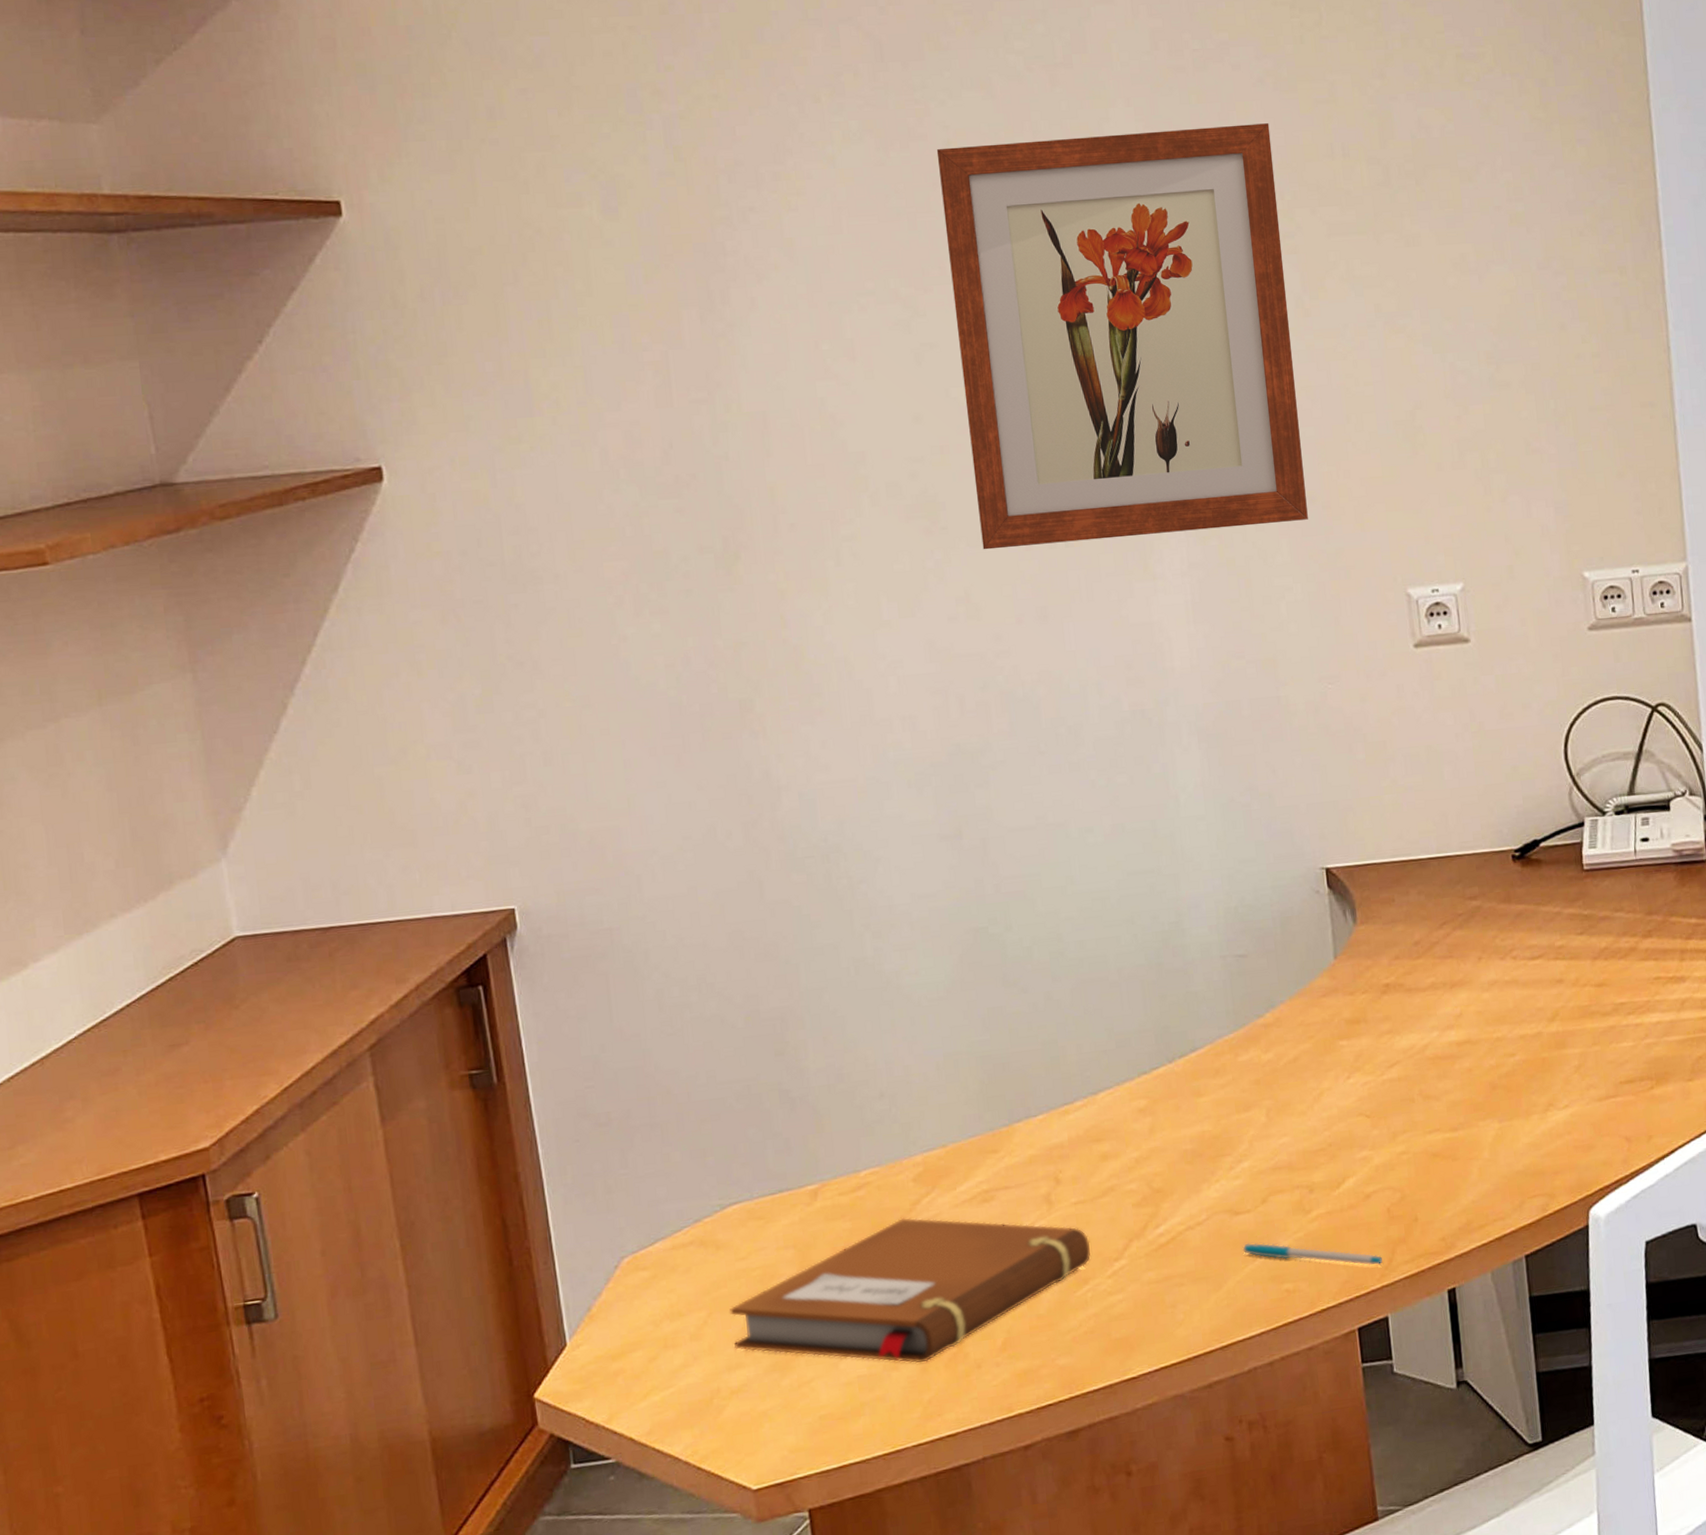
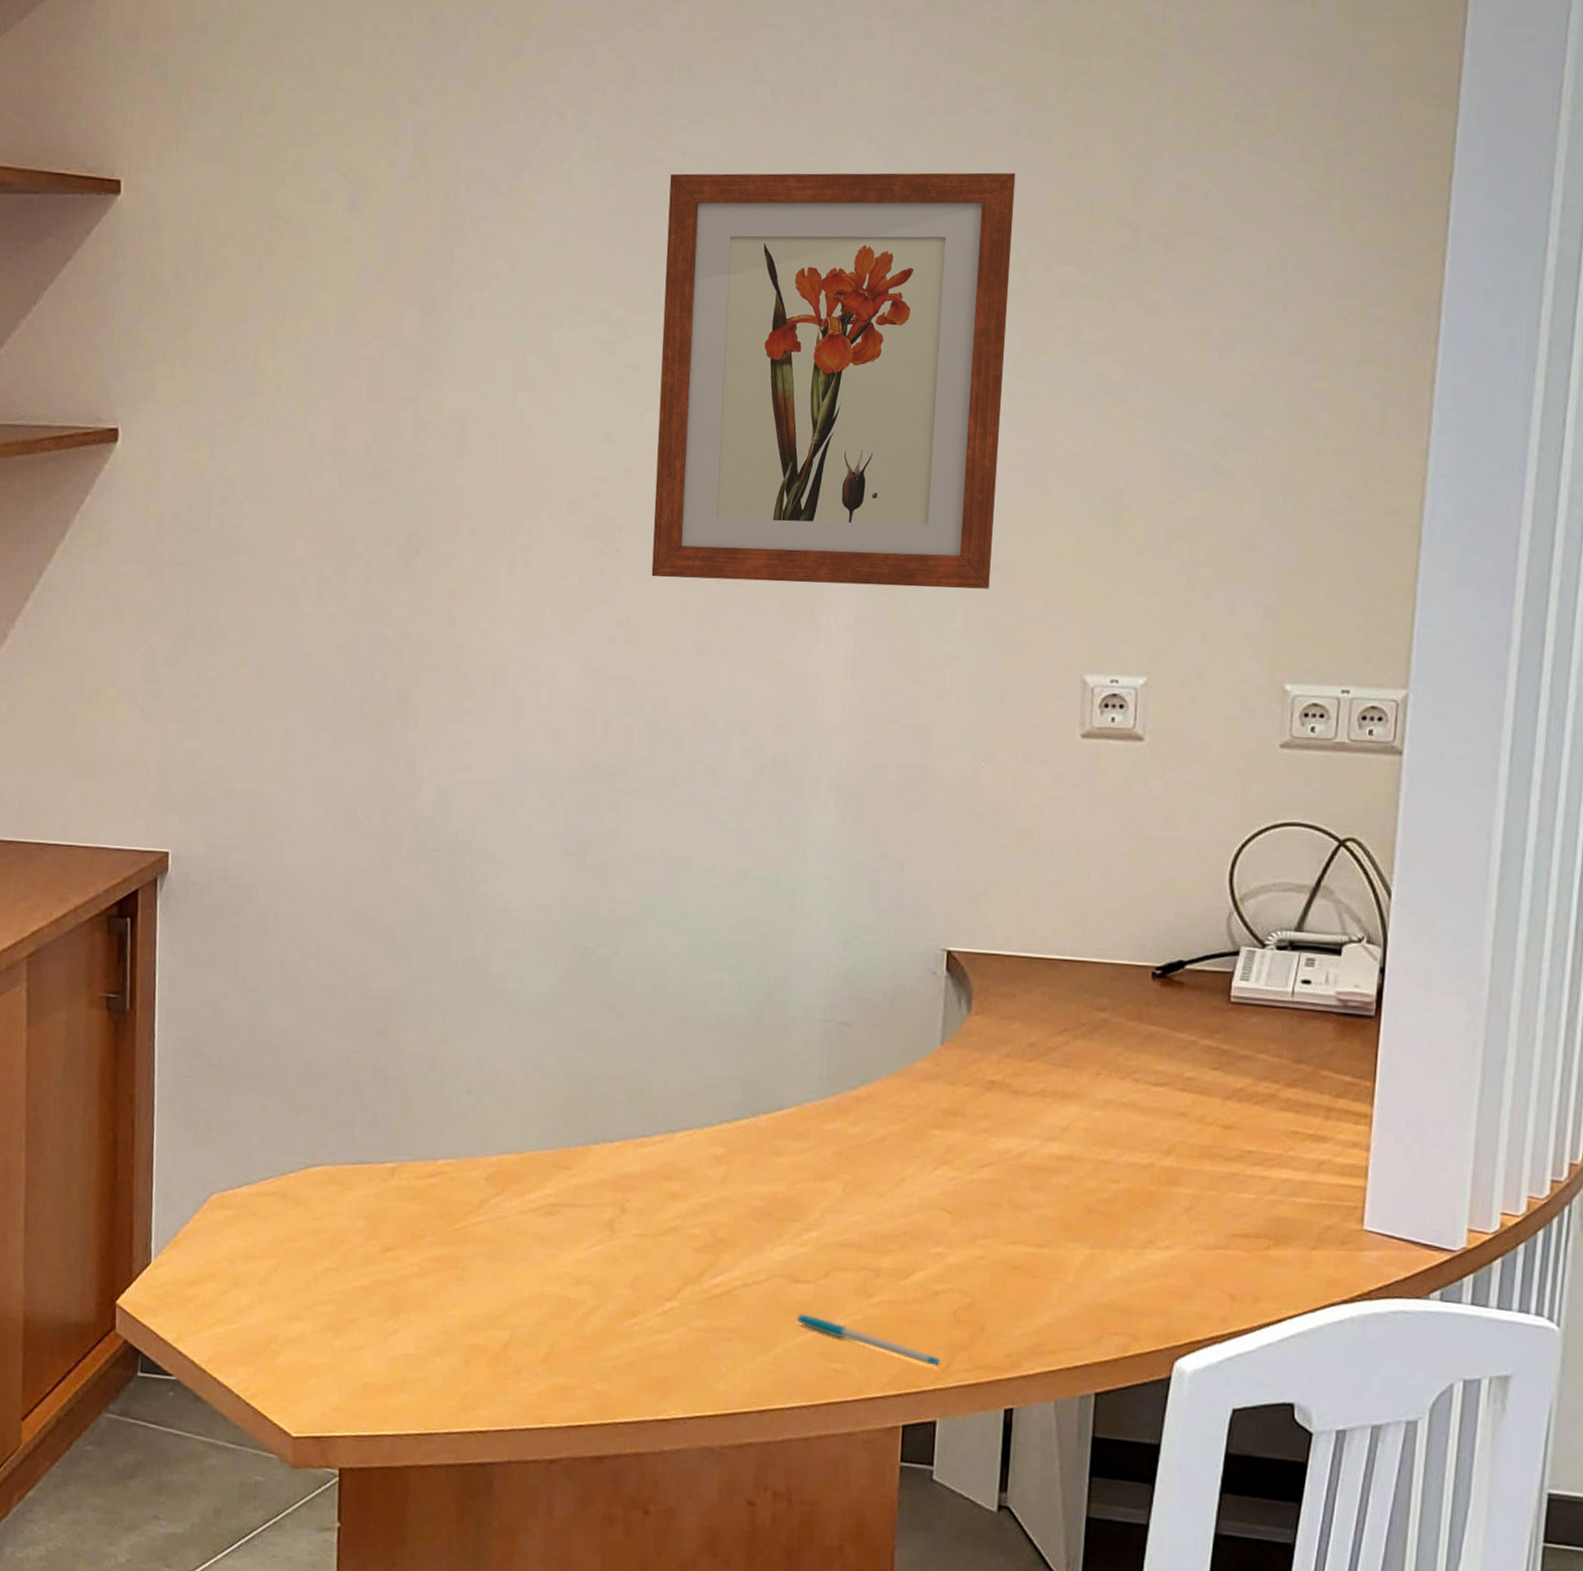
notebook: present [730,1217,1091,1363] -> none [296,1212,645,1356]

